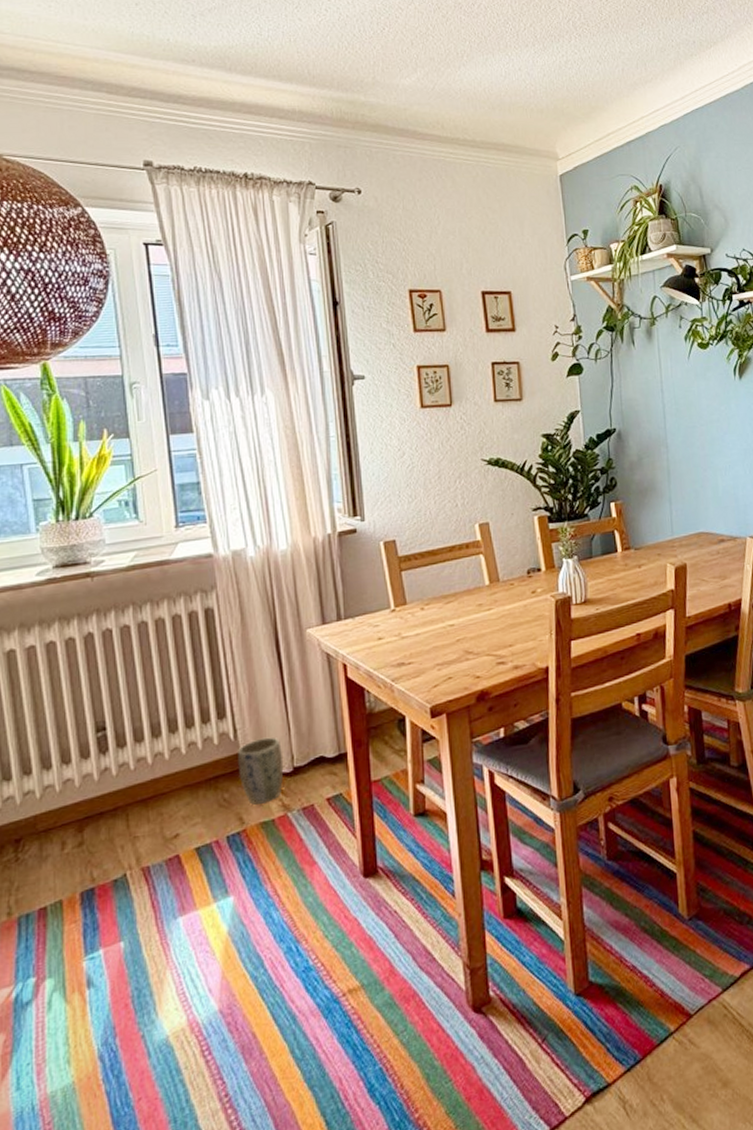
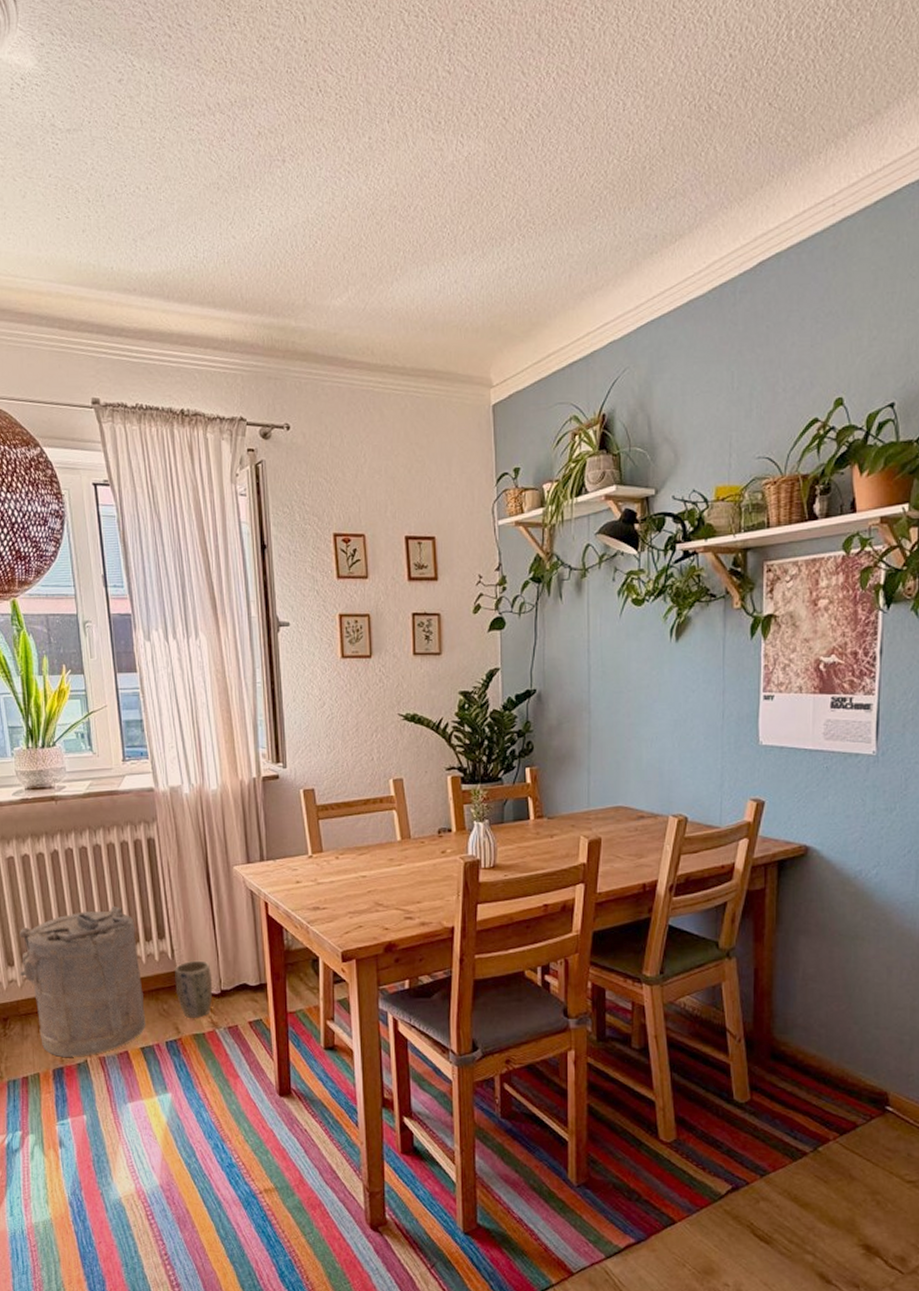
laundry hamper: none [39,688,201,875] -> present [19,907,145,1057]

